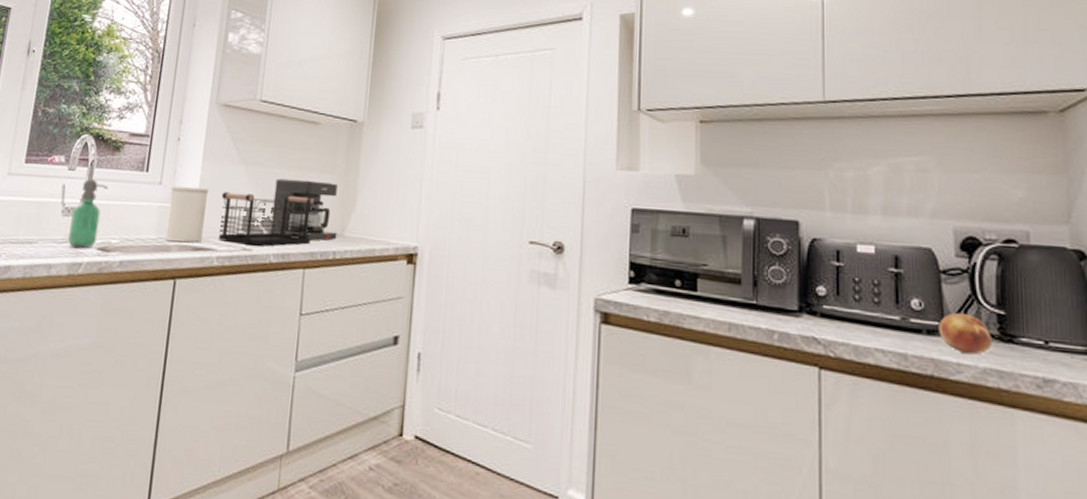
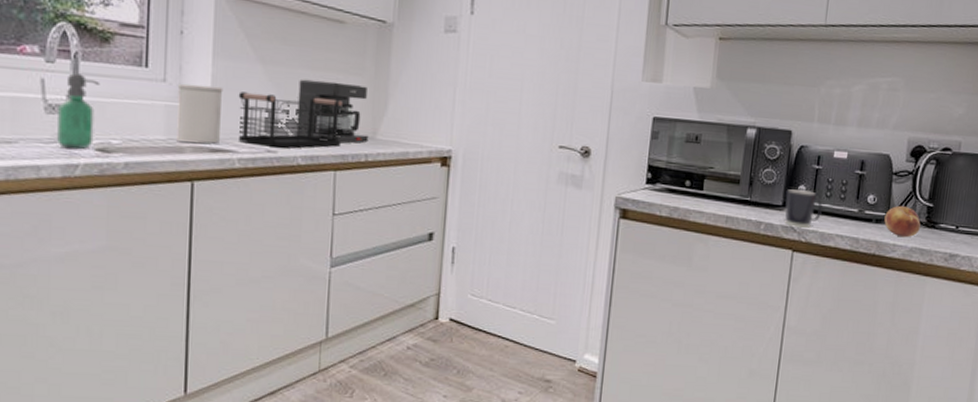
mug: none [801,290,851,339] -> present [785,189,823,228]

